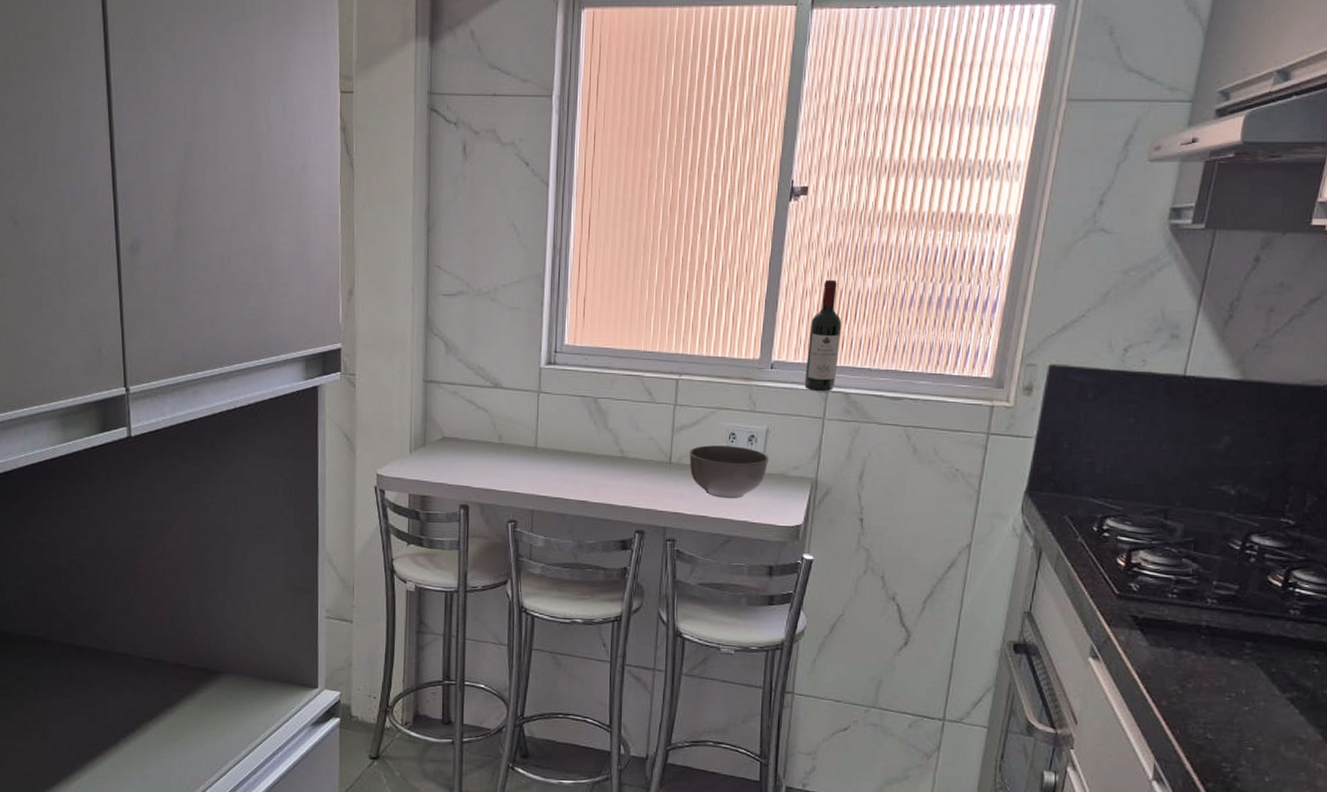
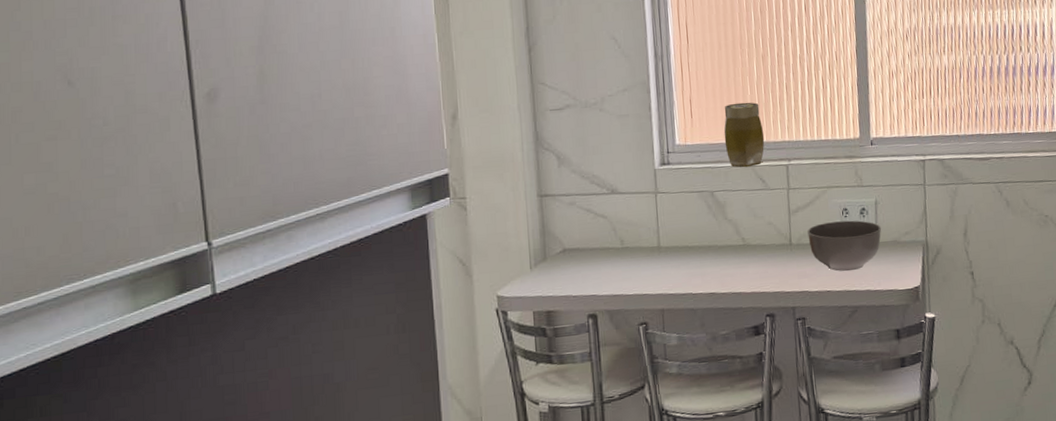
jar: none [615,307,657,377] -> present [723,102,765,168]
wine bottle: present [804,279,842,392] -> none [900,60,930,162]

